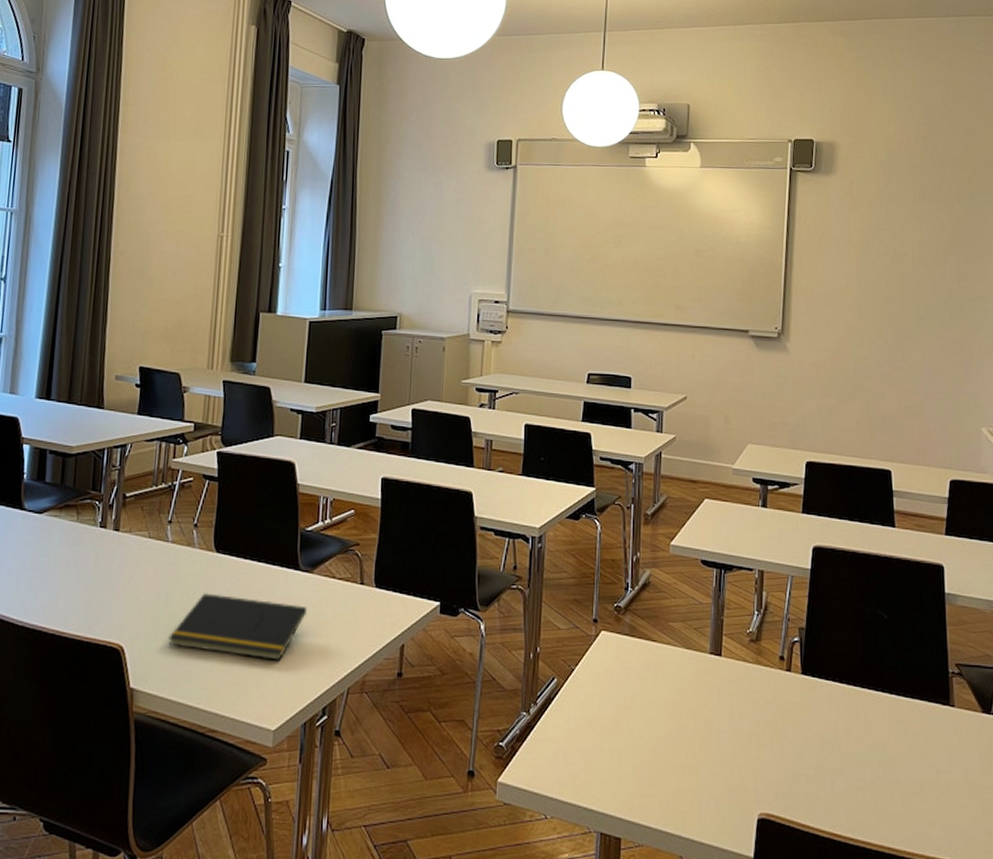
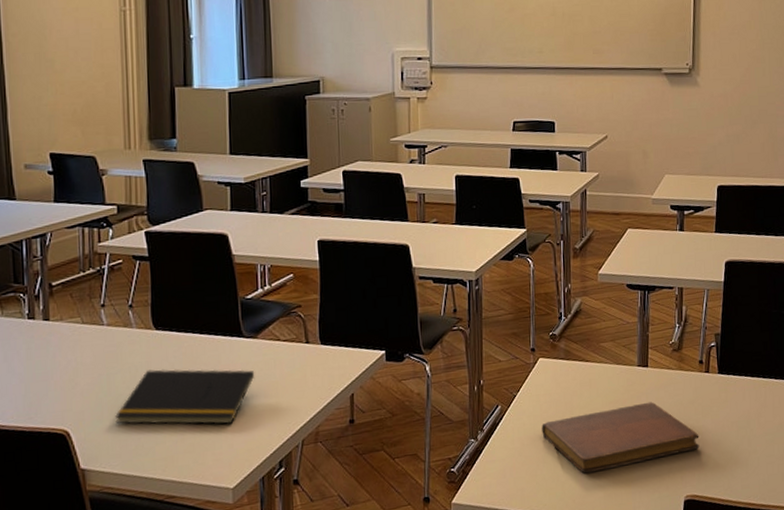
notebook: none [600,696,778,770] -> present [542,402,700,474]

